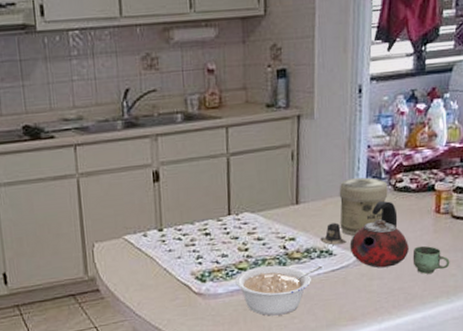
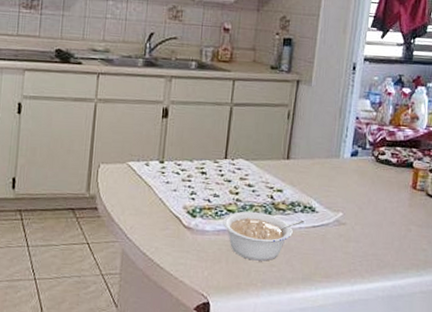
kettle: present [320,200,450,275] -> none [305,168,422,246]
jar: present [339,177,388,237] -> none [325,144,371,198]

